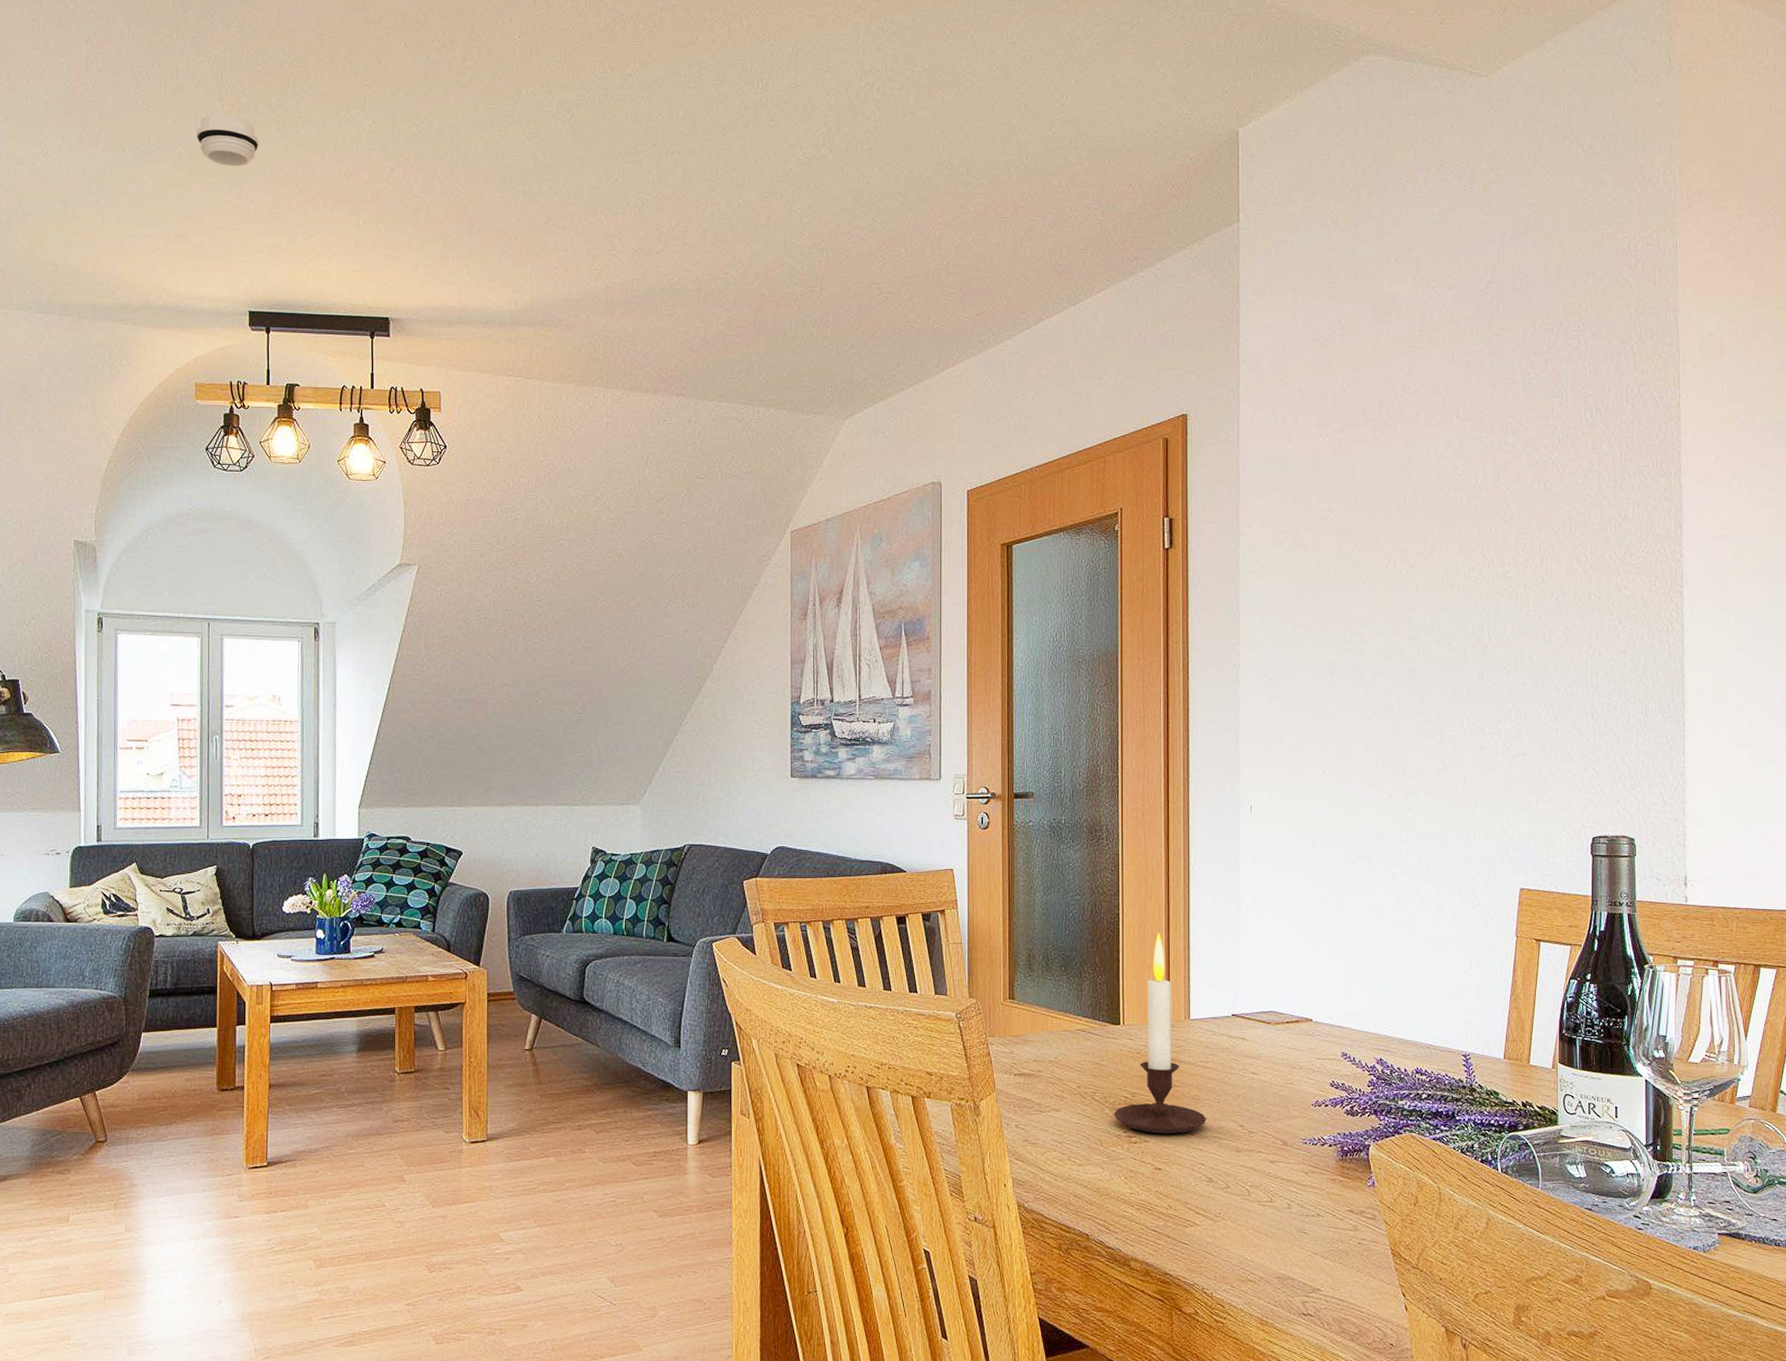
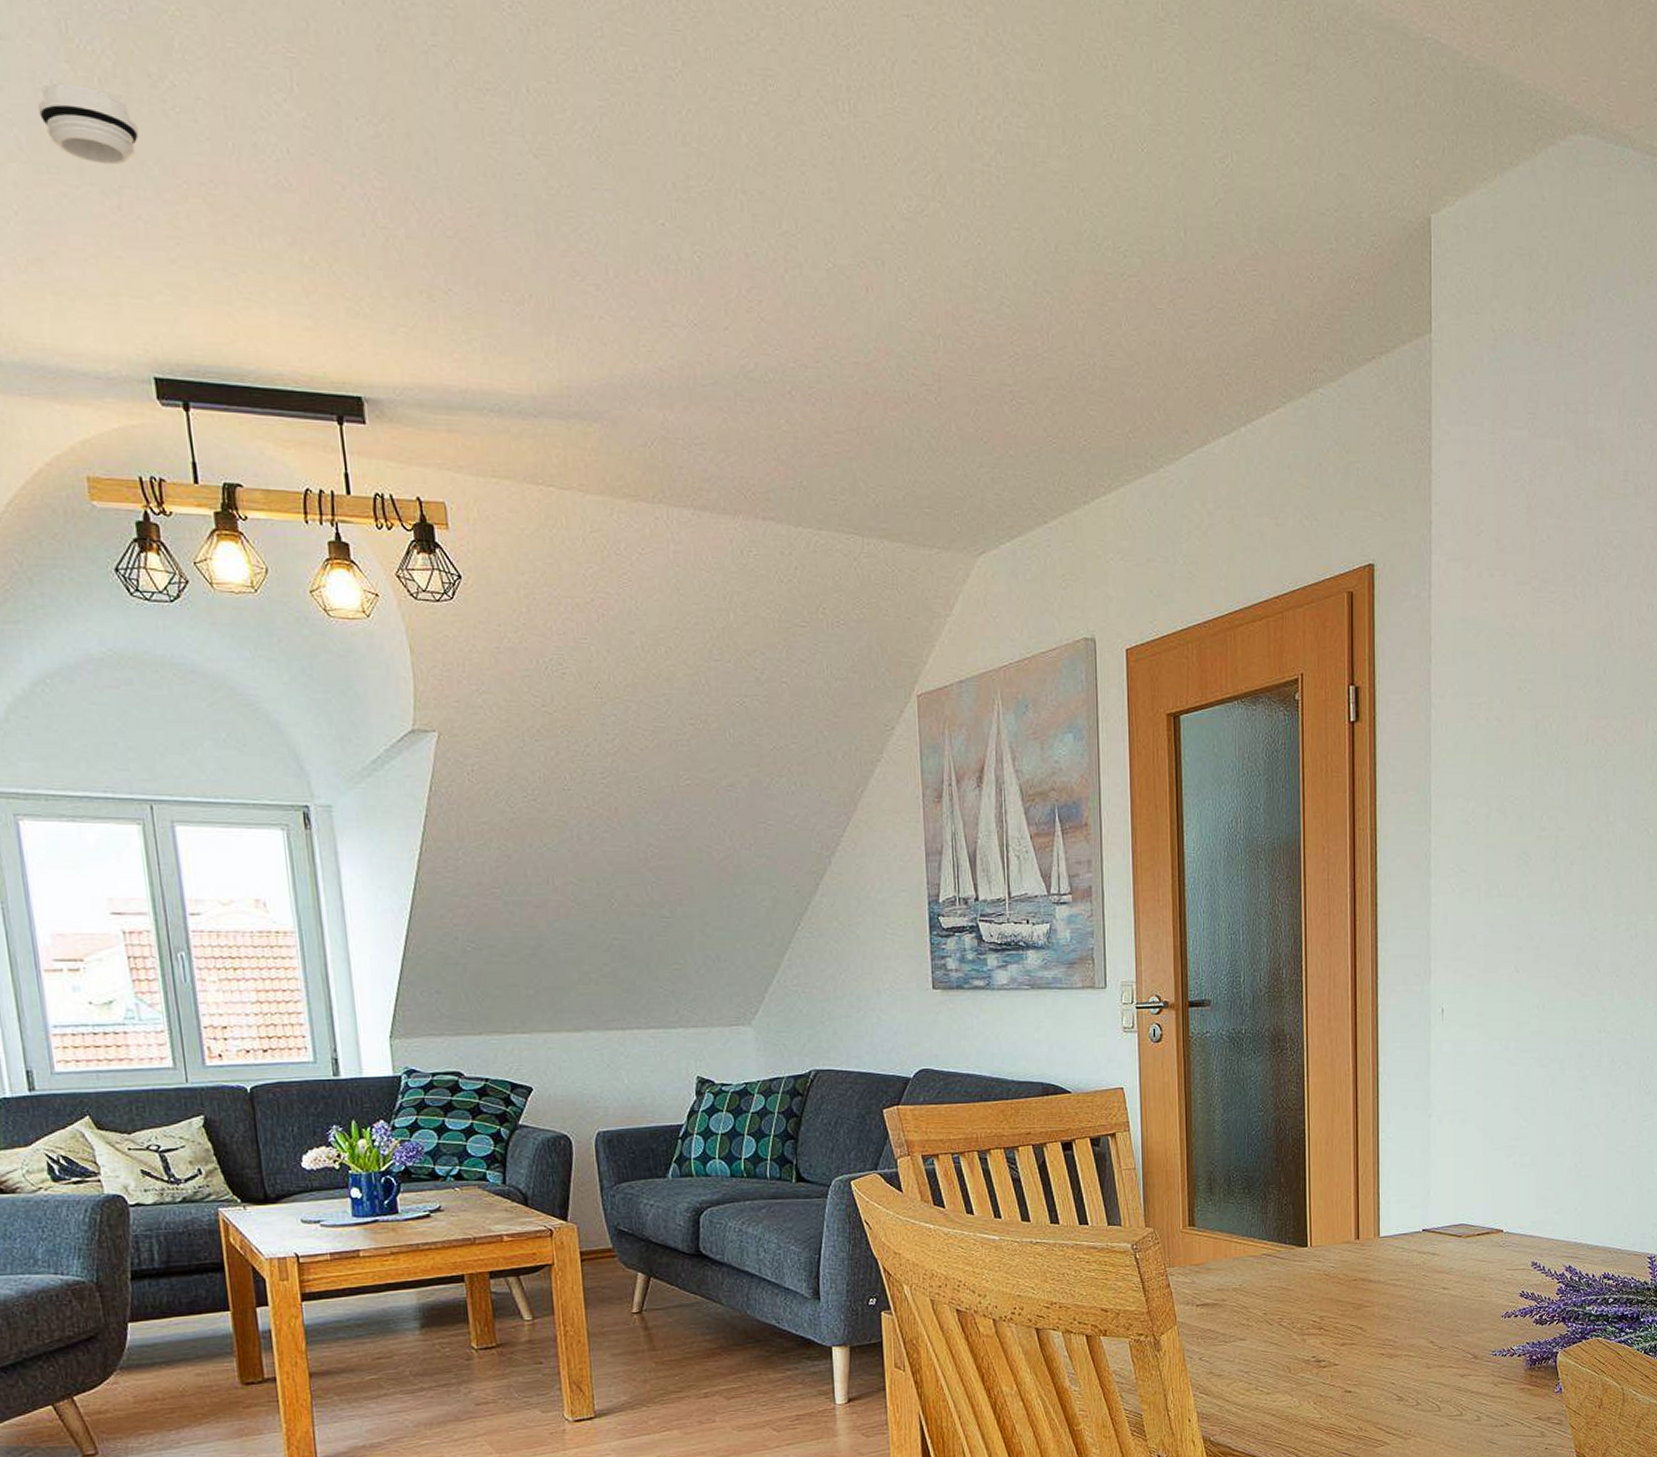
candle: present [1114,933,1207,1134] -> none [1302,1148,1397,1356]

